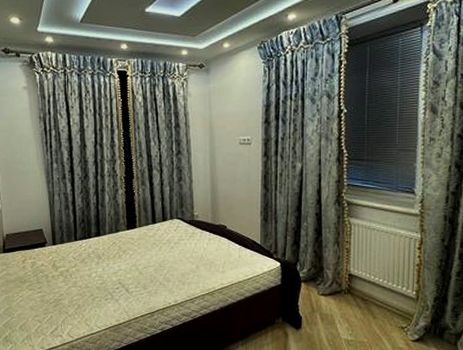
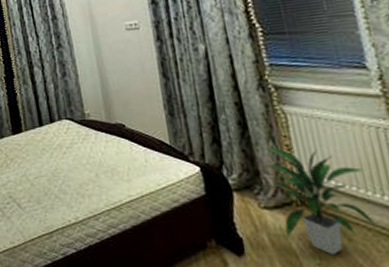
indoor plant: none [328,250,395,328] -> present [263,147,379,256]

